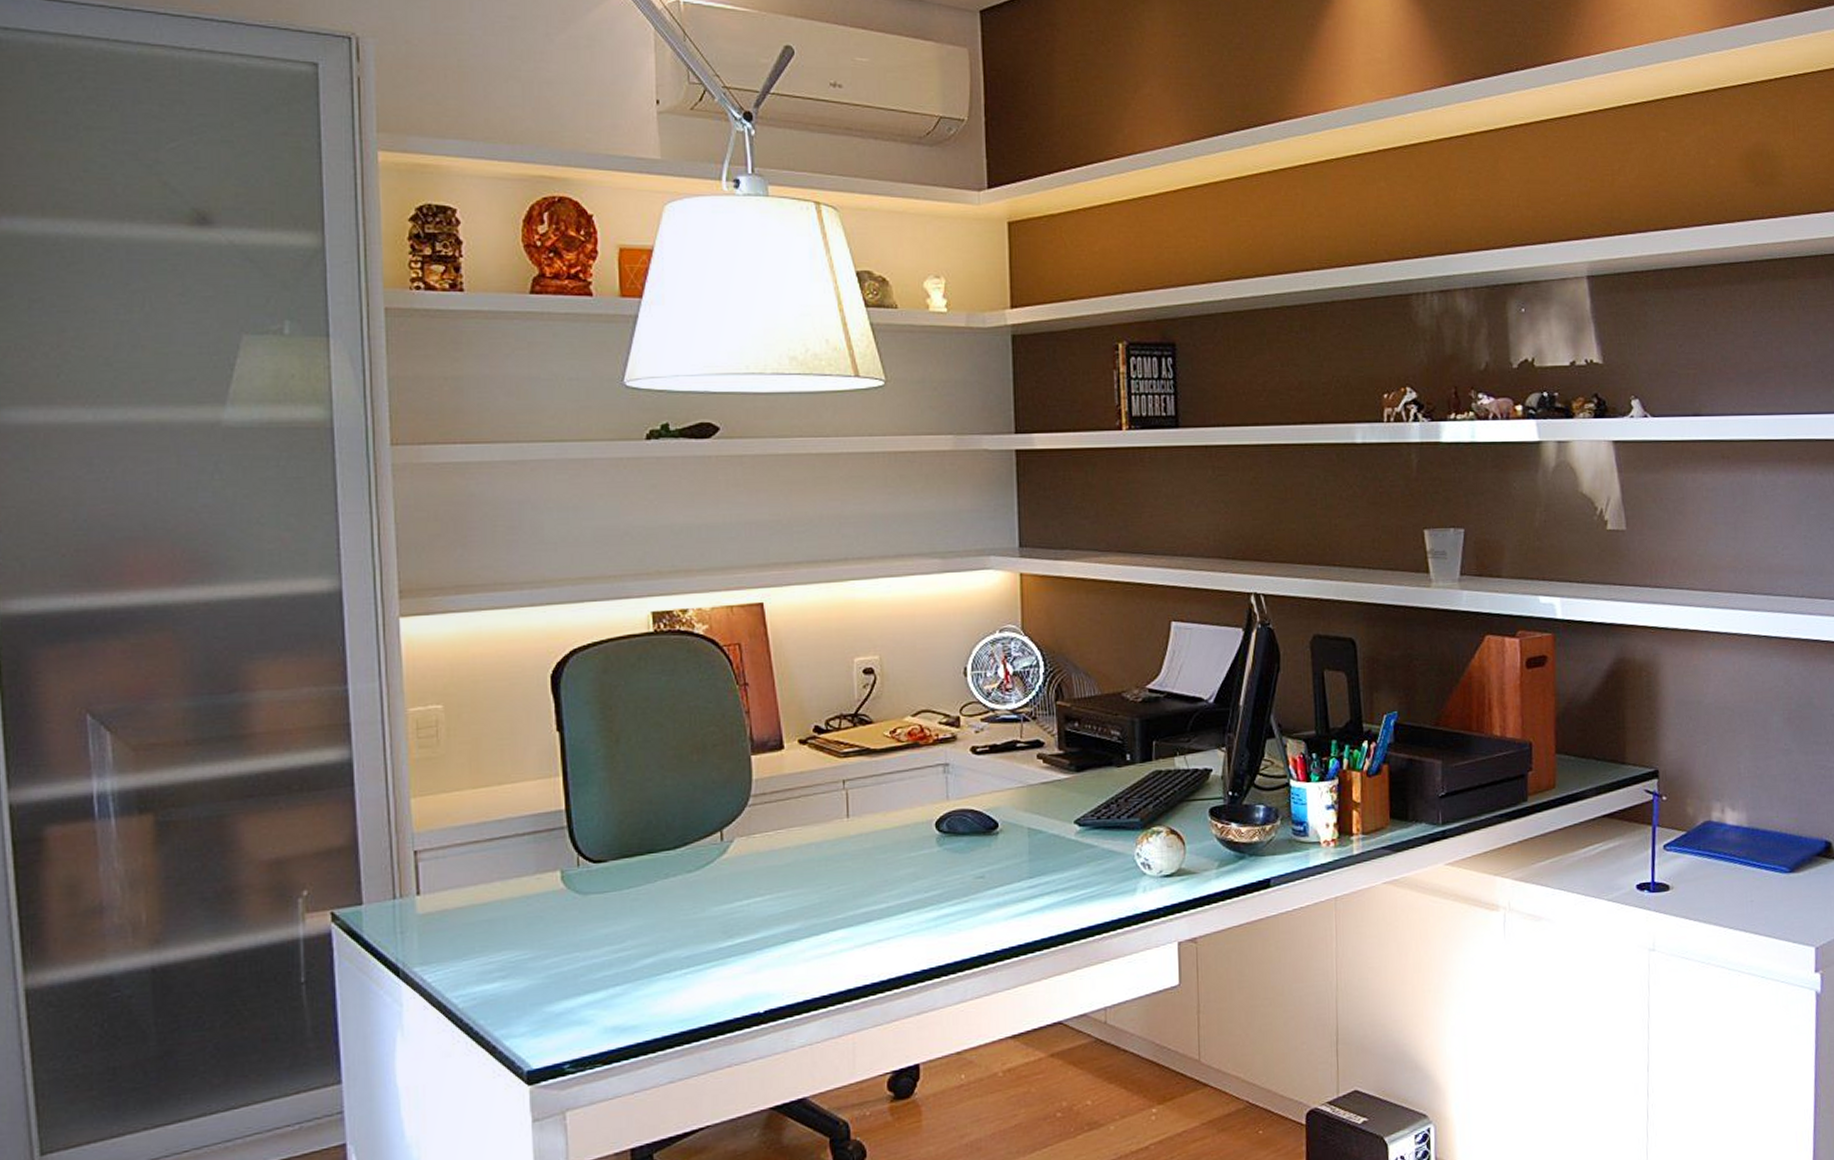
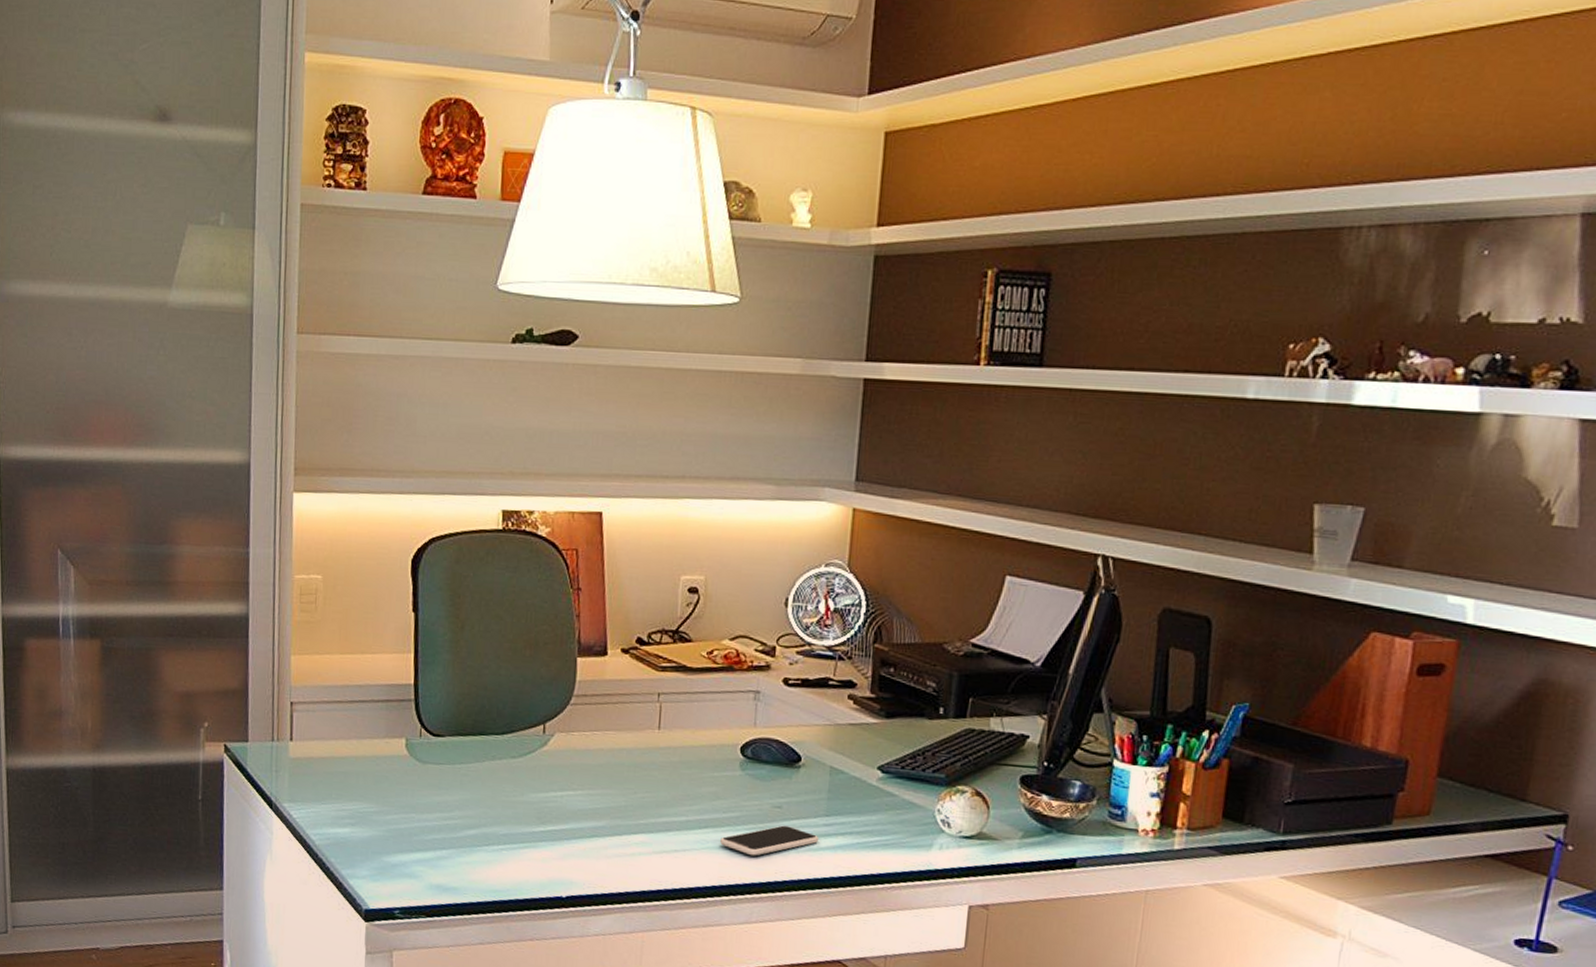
smartphone: none [925,894,1026,932] -> present [720,825,820,856]

